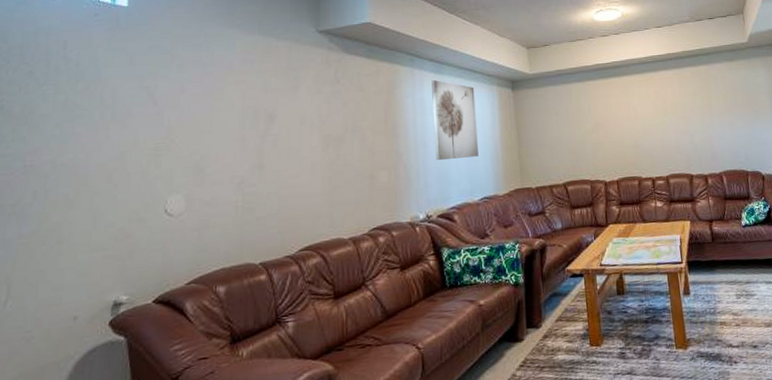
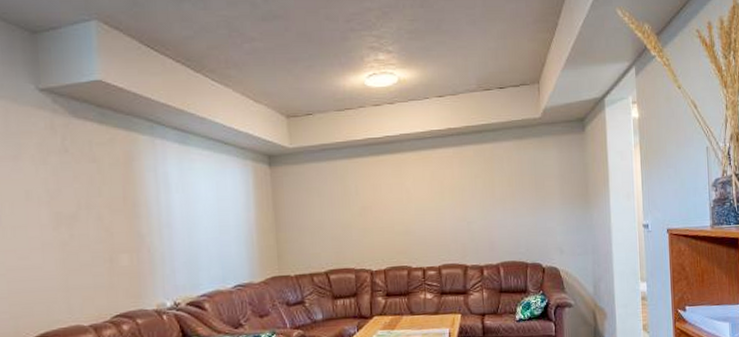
wall art: present [432,79,478,160] -> none [176,151,231,243]

